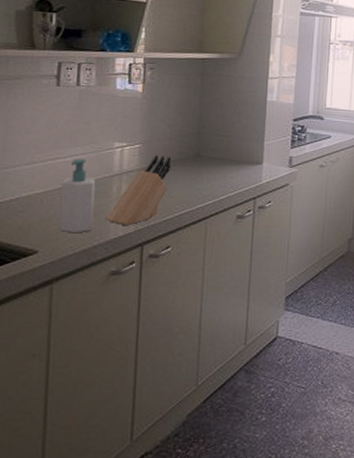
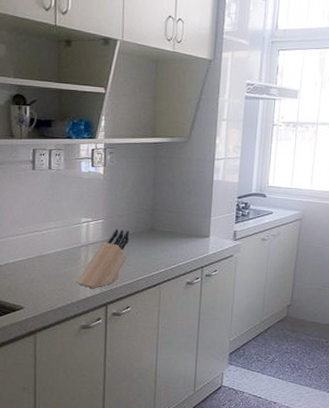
soap bottle: present [60,159,96,234] -> none [39,232,67,294]

